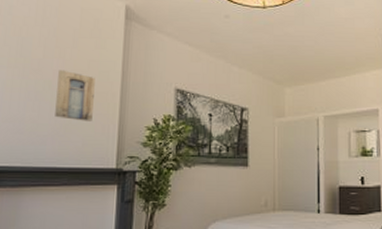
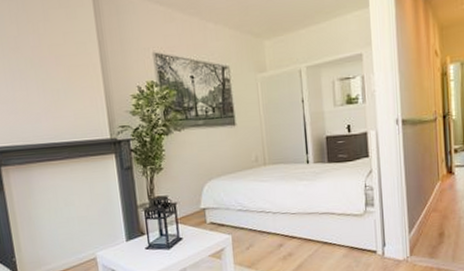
wall art: present [55,69,95,121] -> none [36,45,79,96]

